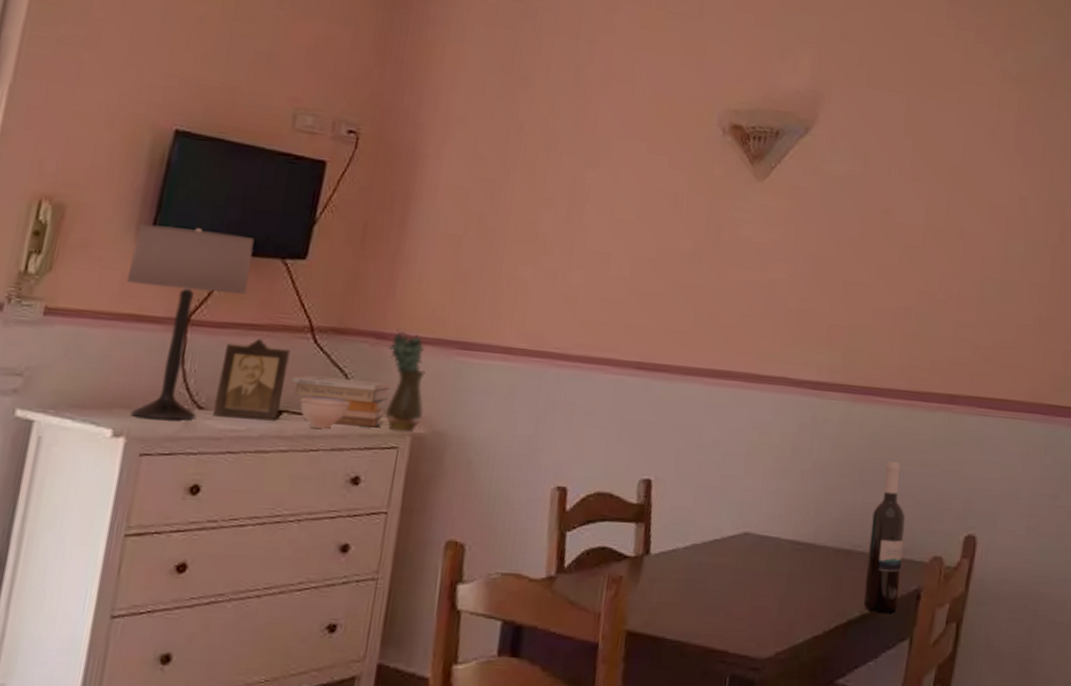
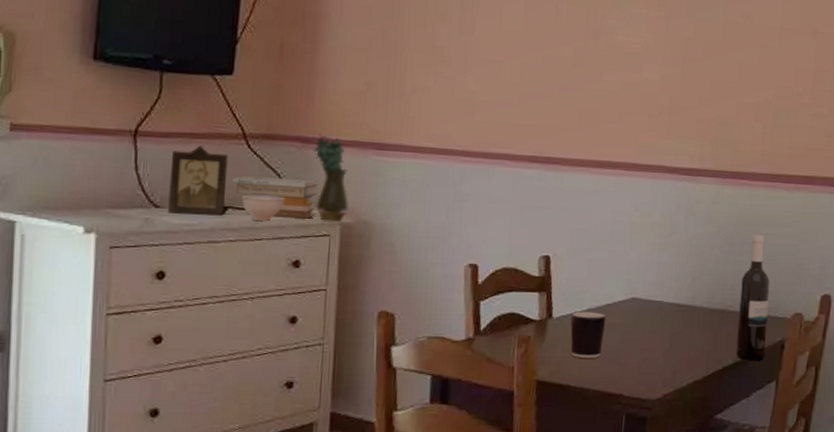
table lamp: present [126,224,255,421] -> none [77,47,185,218]
mug: none [669,547,713,606] -> present [570,311,606,359]

